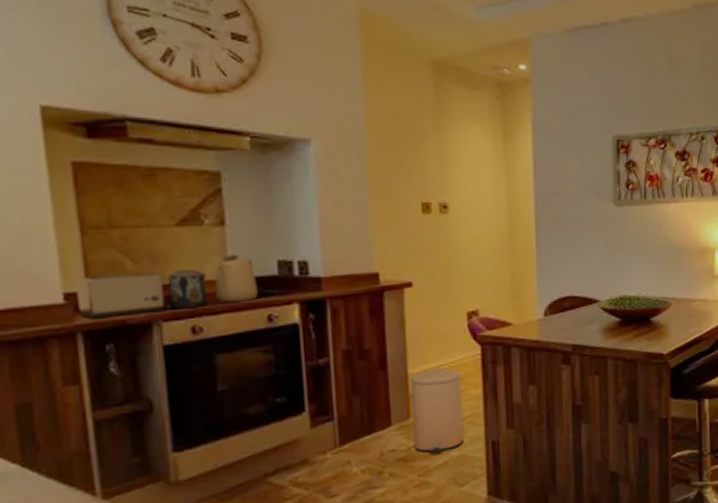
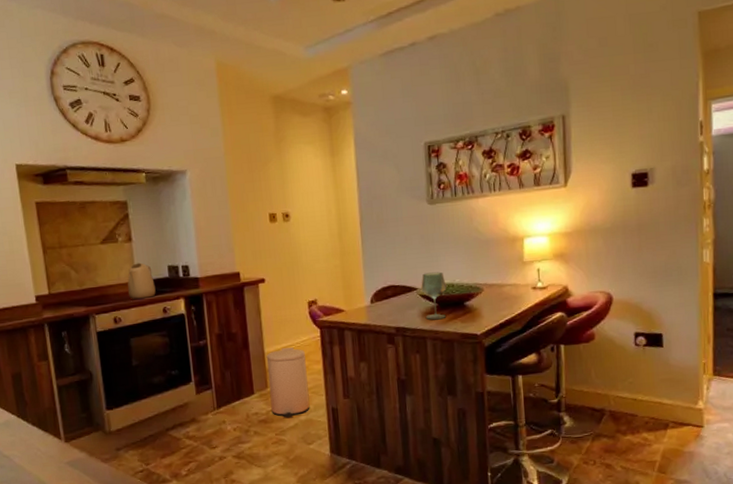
toaster: present [76,272,166,319] -> none [42,278,97,314]
canister: present [166,269,208,310] -> none [97,275,124,306]
wine glass: none [603,282,632,338] -> present [421,271,447,320]

